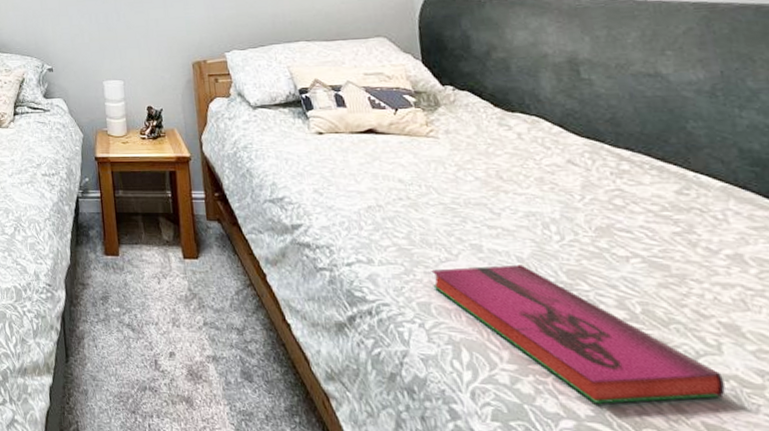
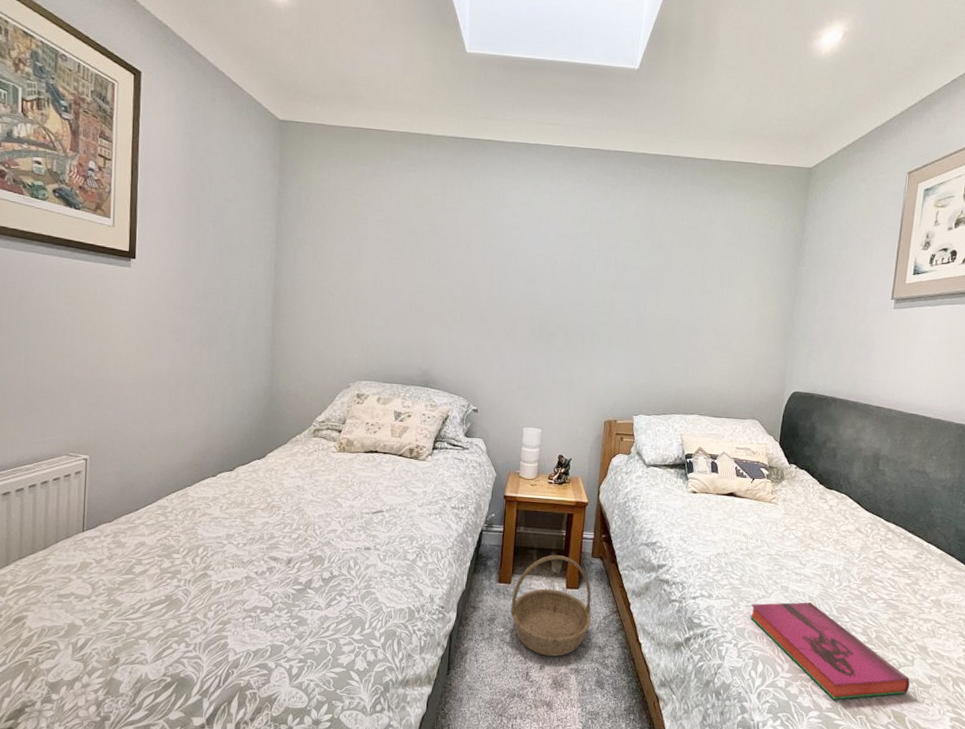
basket: none [123,220,221,341] -> present [510,555,592,657]

